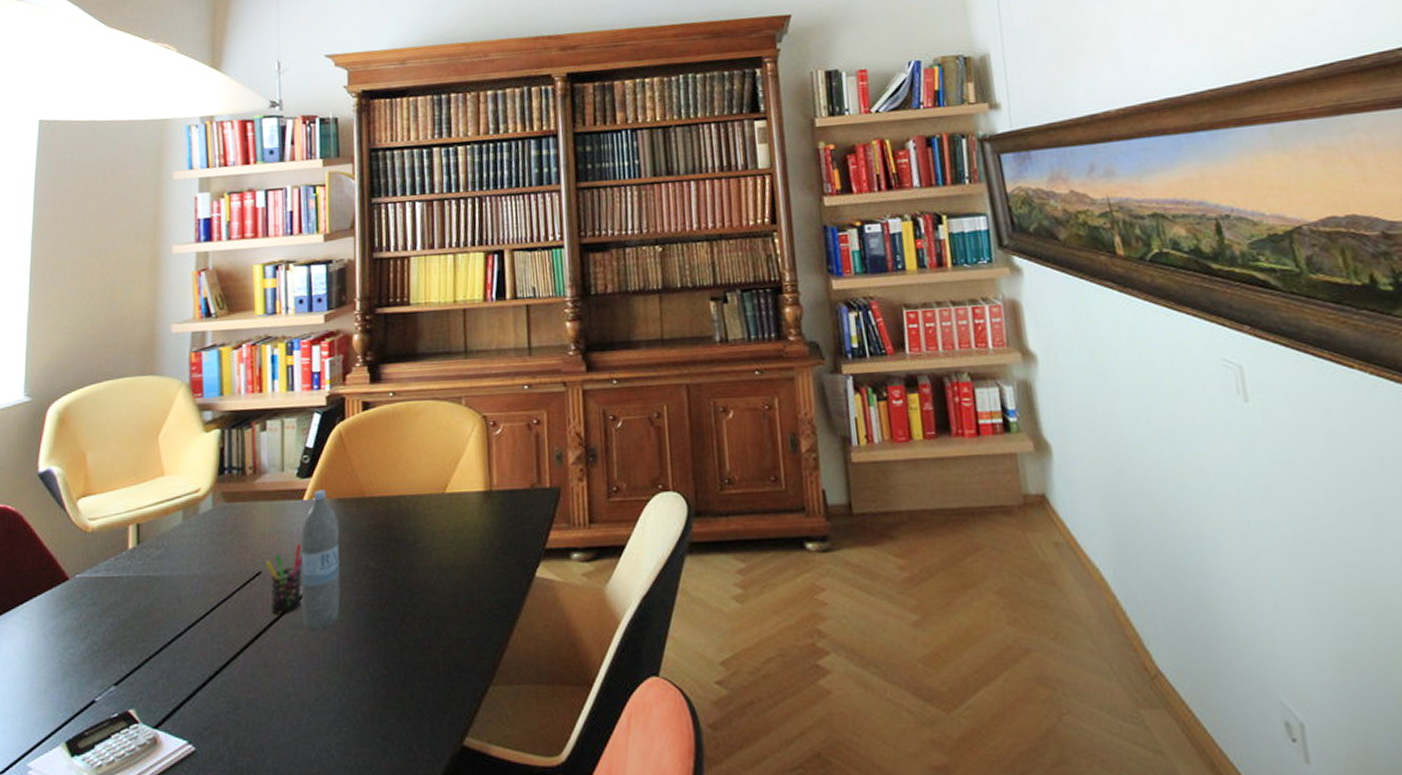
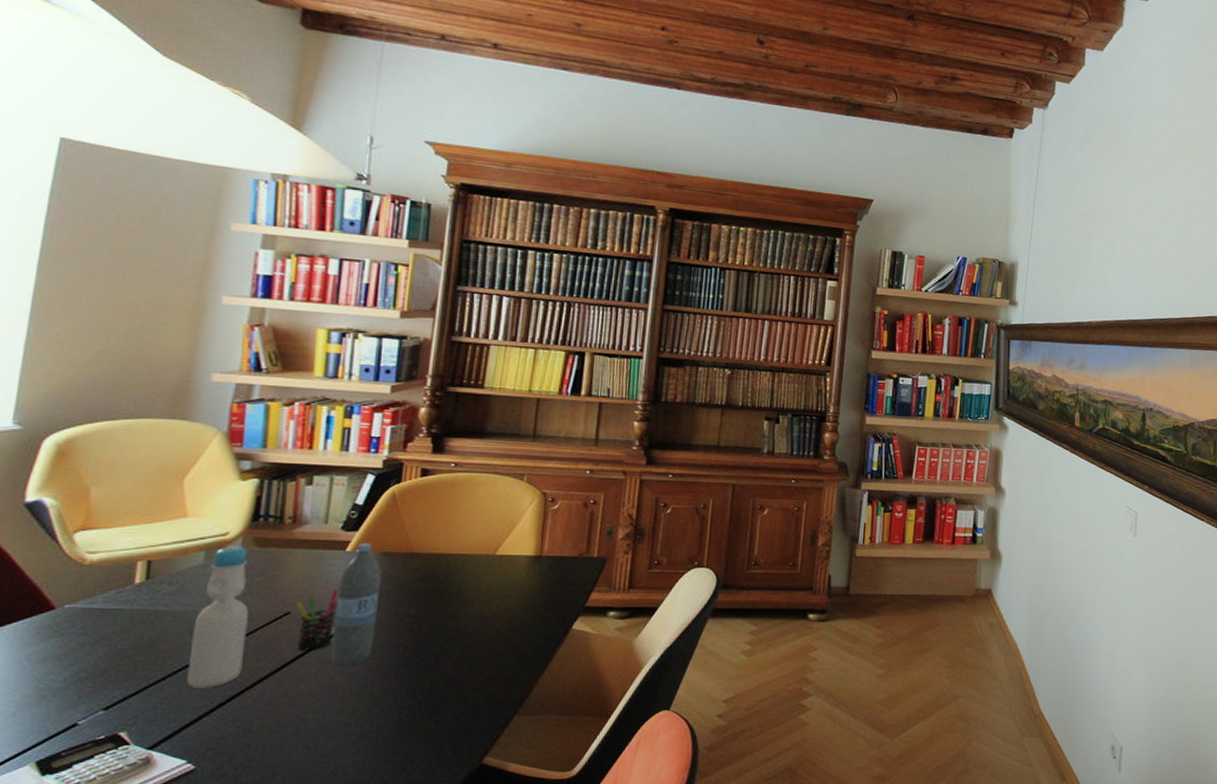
bottle: none [179,502,226,660] -> present [187,546,249,689]

